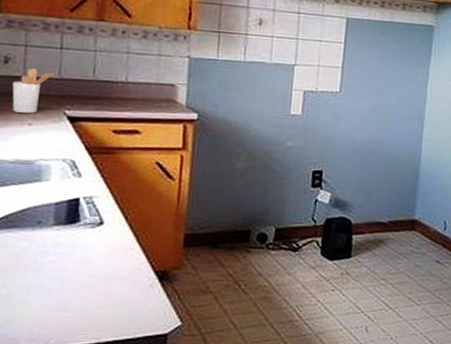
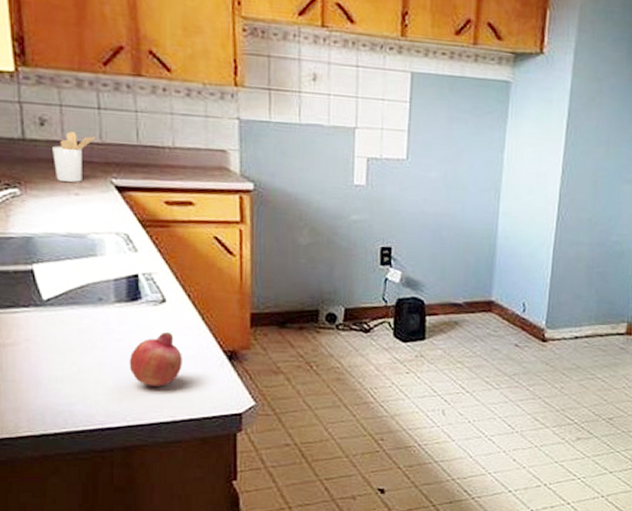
fruit: none [59,253,114,308] -> present [129,331,182,386]

